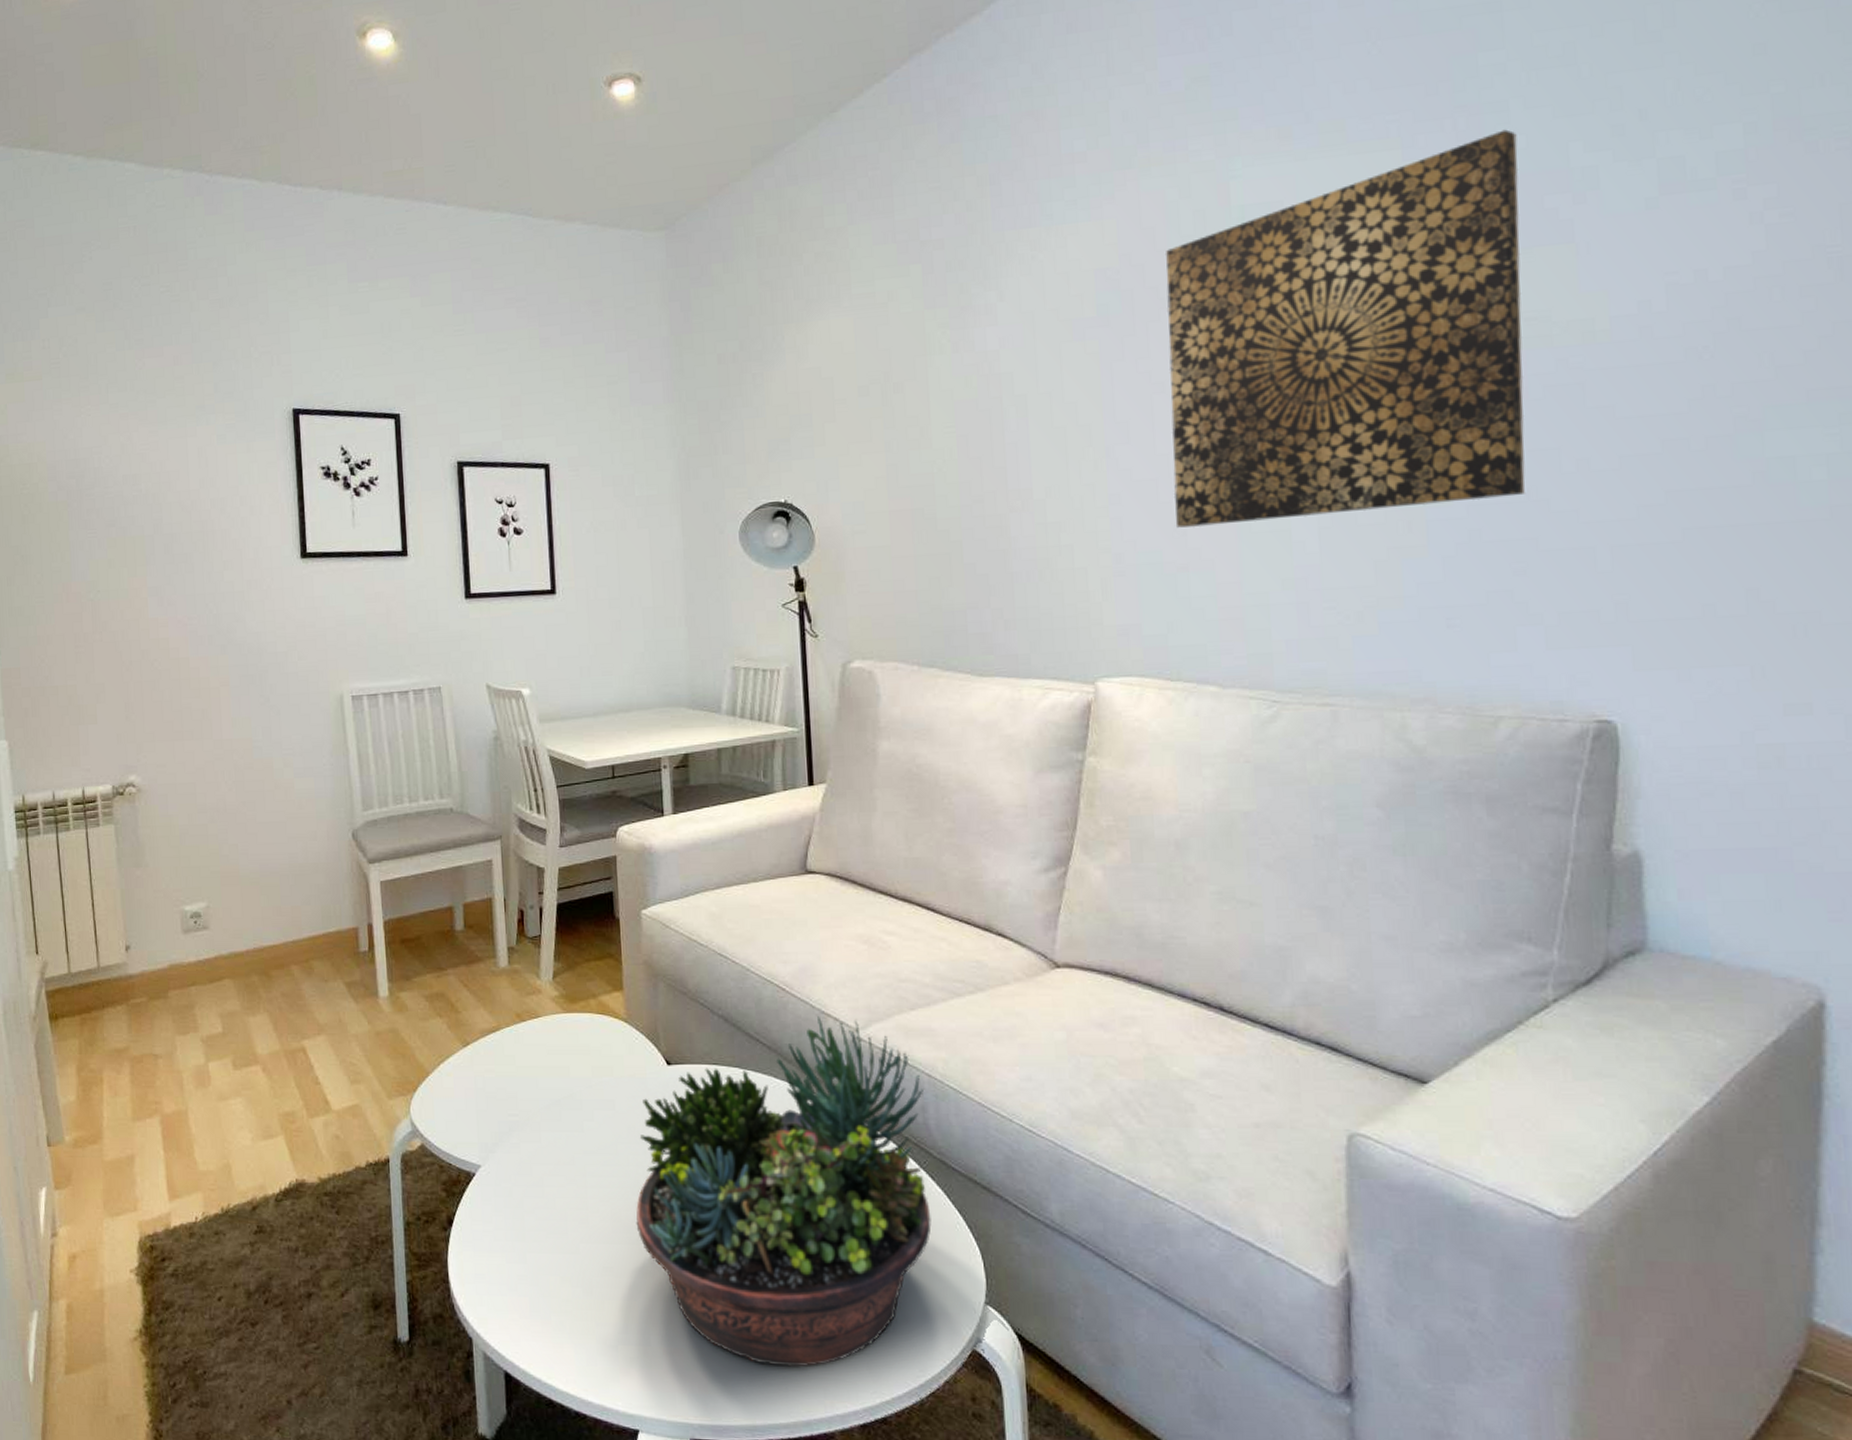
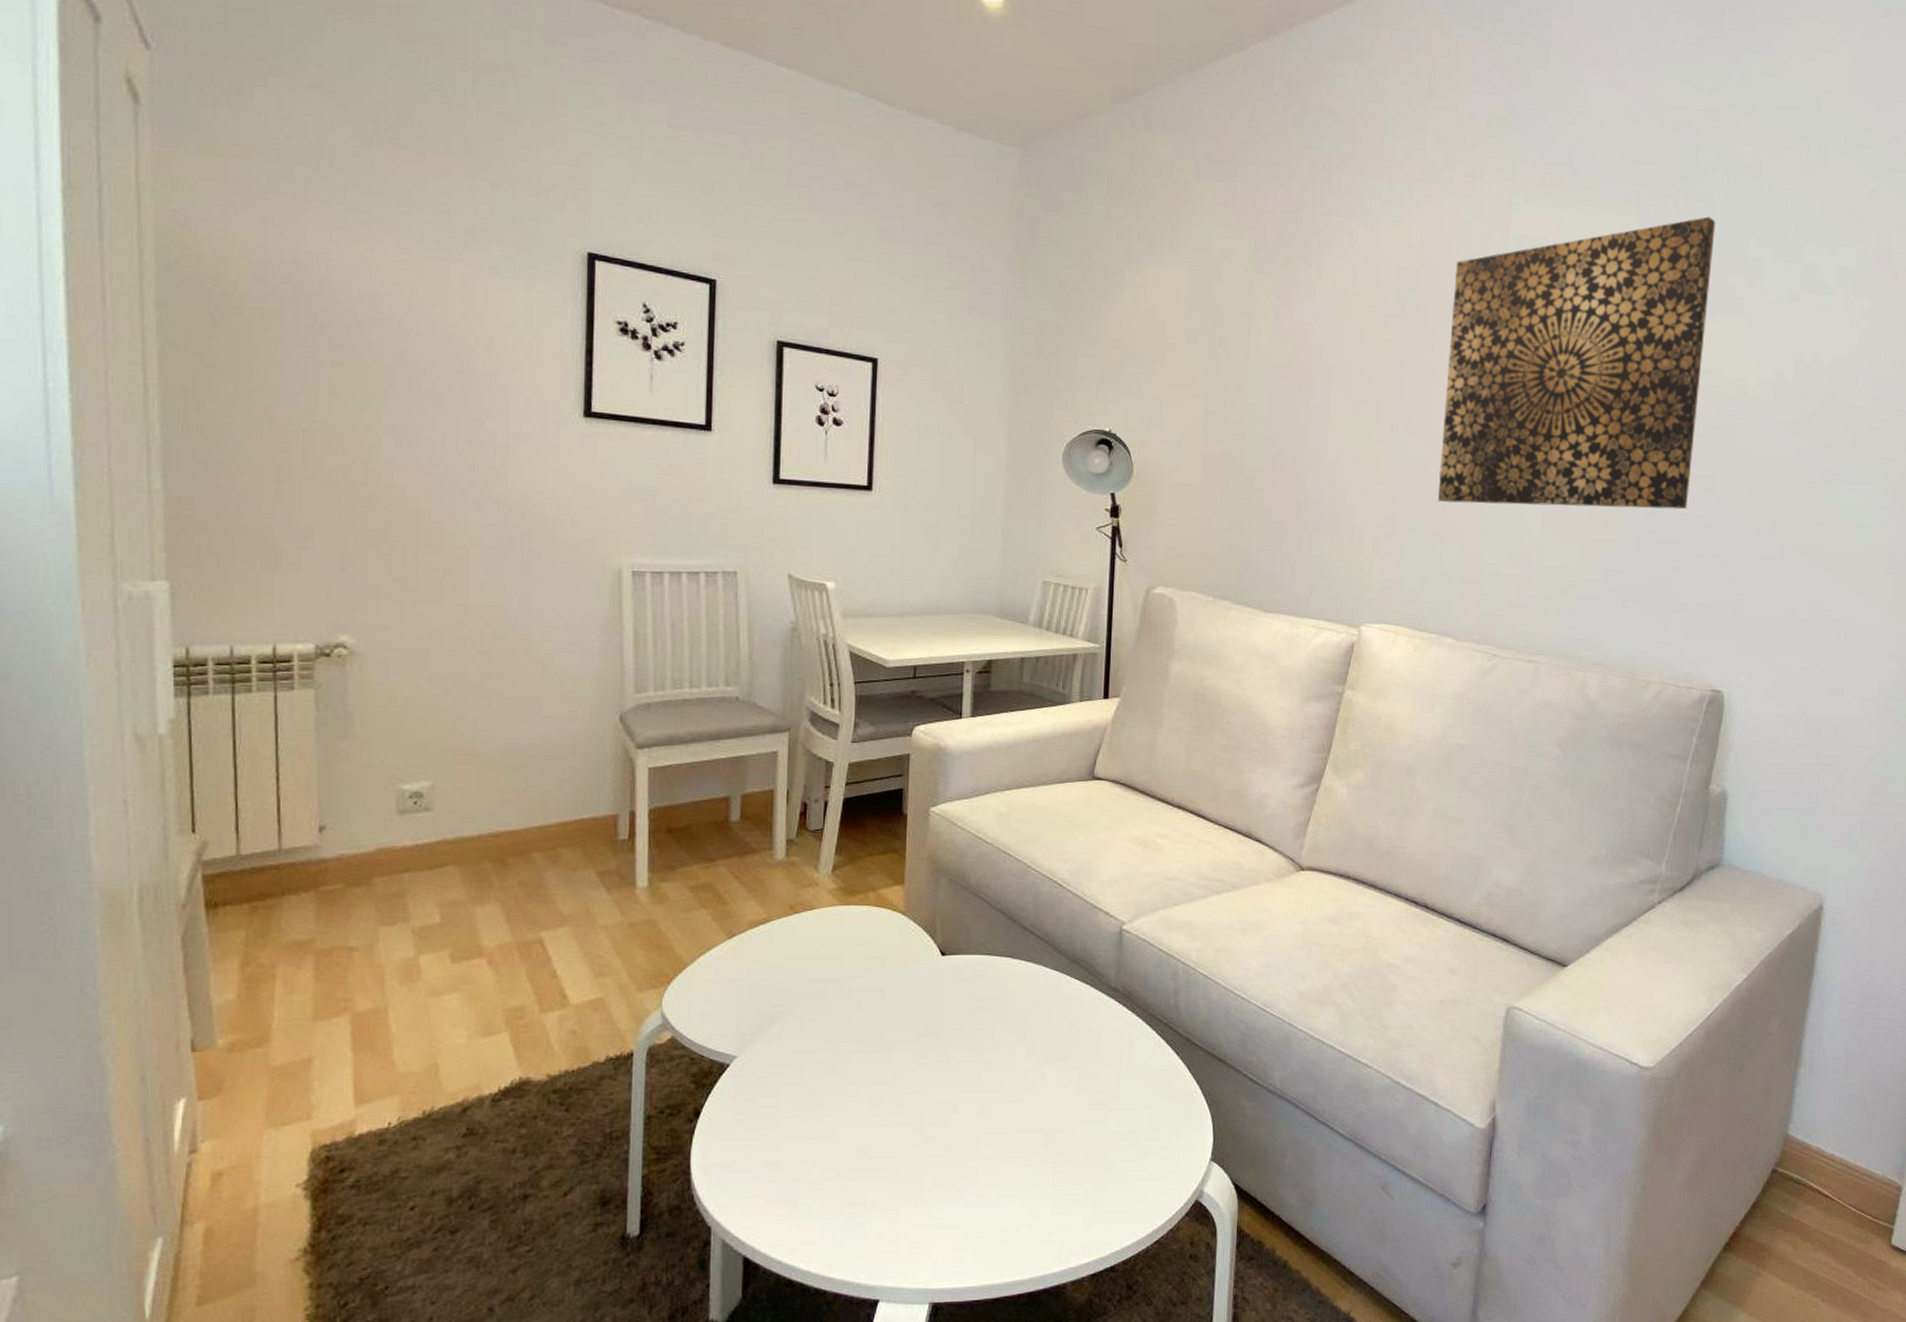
succulent planter: present [636,1016,932,1367] -> none [895,910,1178,1229]

